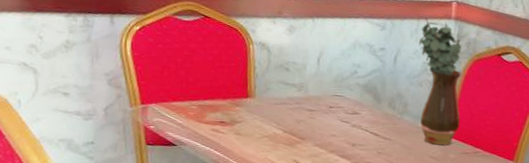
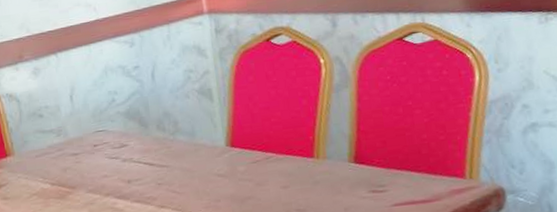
vase: present [418,17,462,146] -> none [173,19,243,160]

